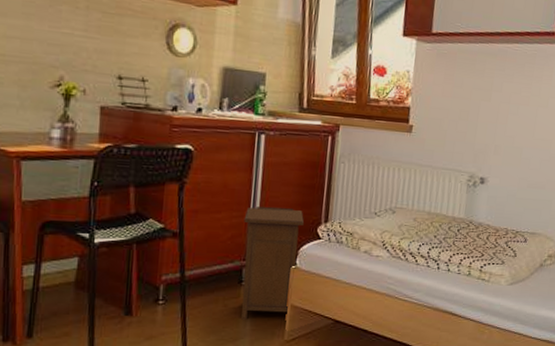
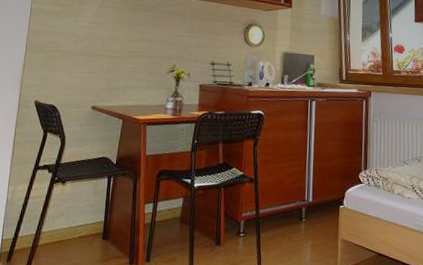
nightstand: present [241,207,305,320] -> none [302,157,349,251]

